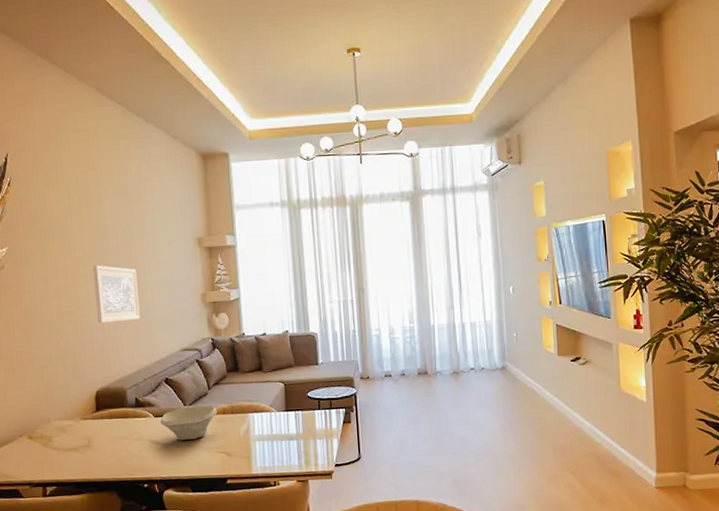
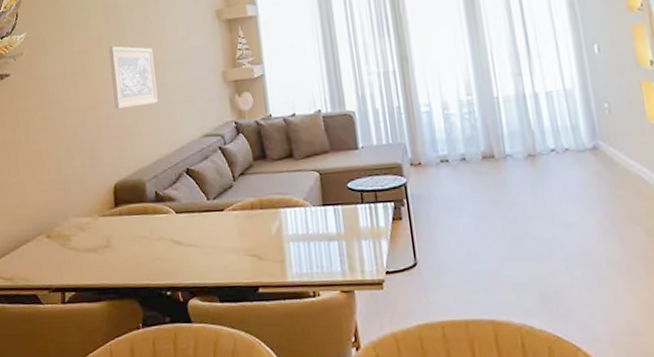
bowl: present [160,405,217,440] -> none [182,199,245,240]

